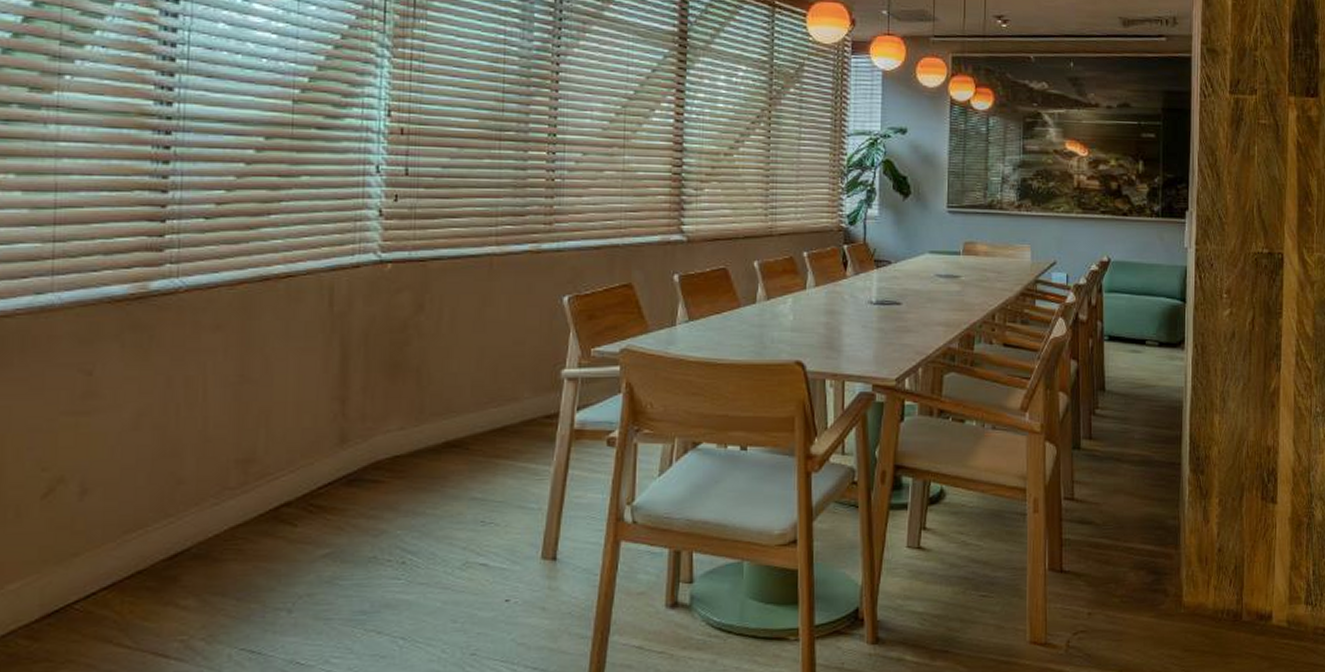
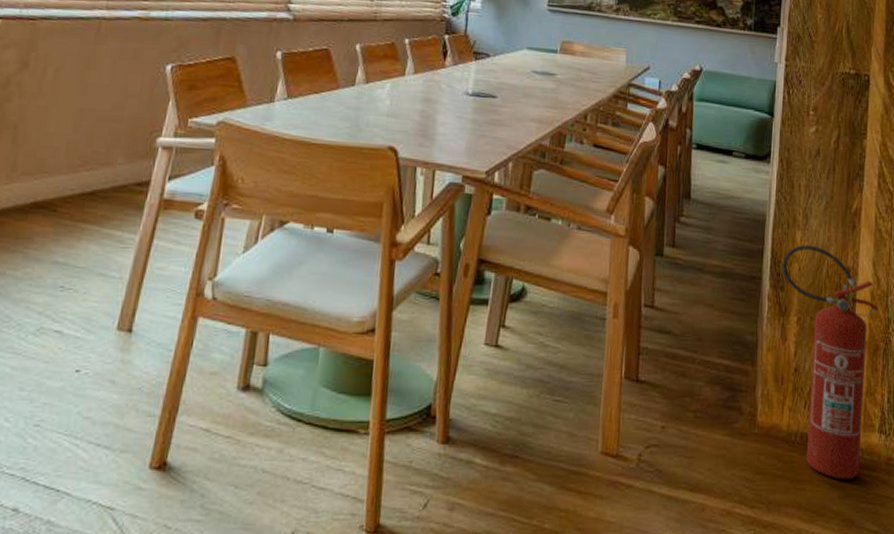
fire extinguisher: none [1201,427,1301,651] -> present [782,245,879,480]

